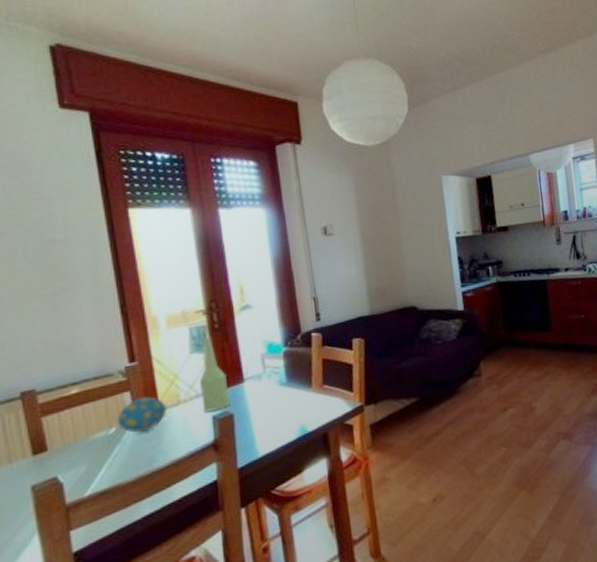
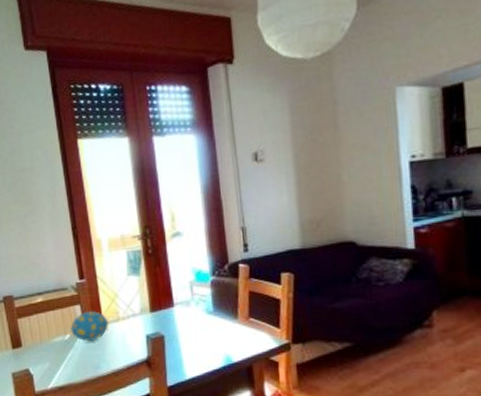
bottle: present [199,336,230,412] -> none [135,261,161,331]

